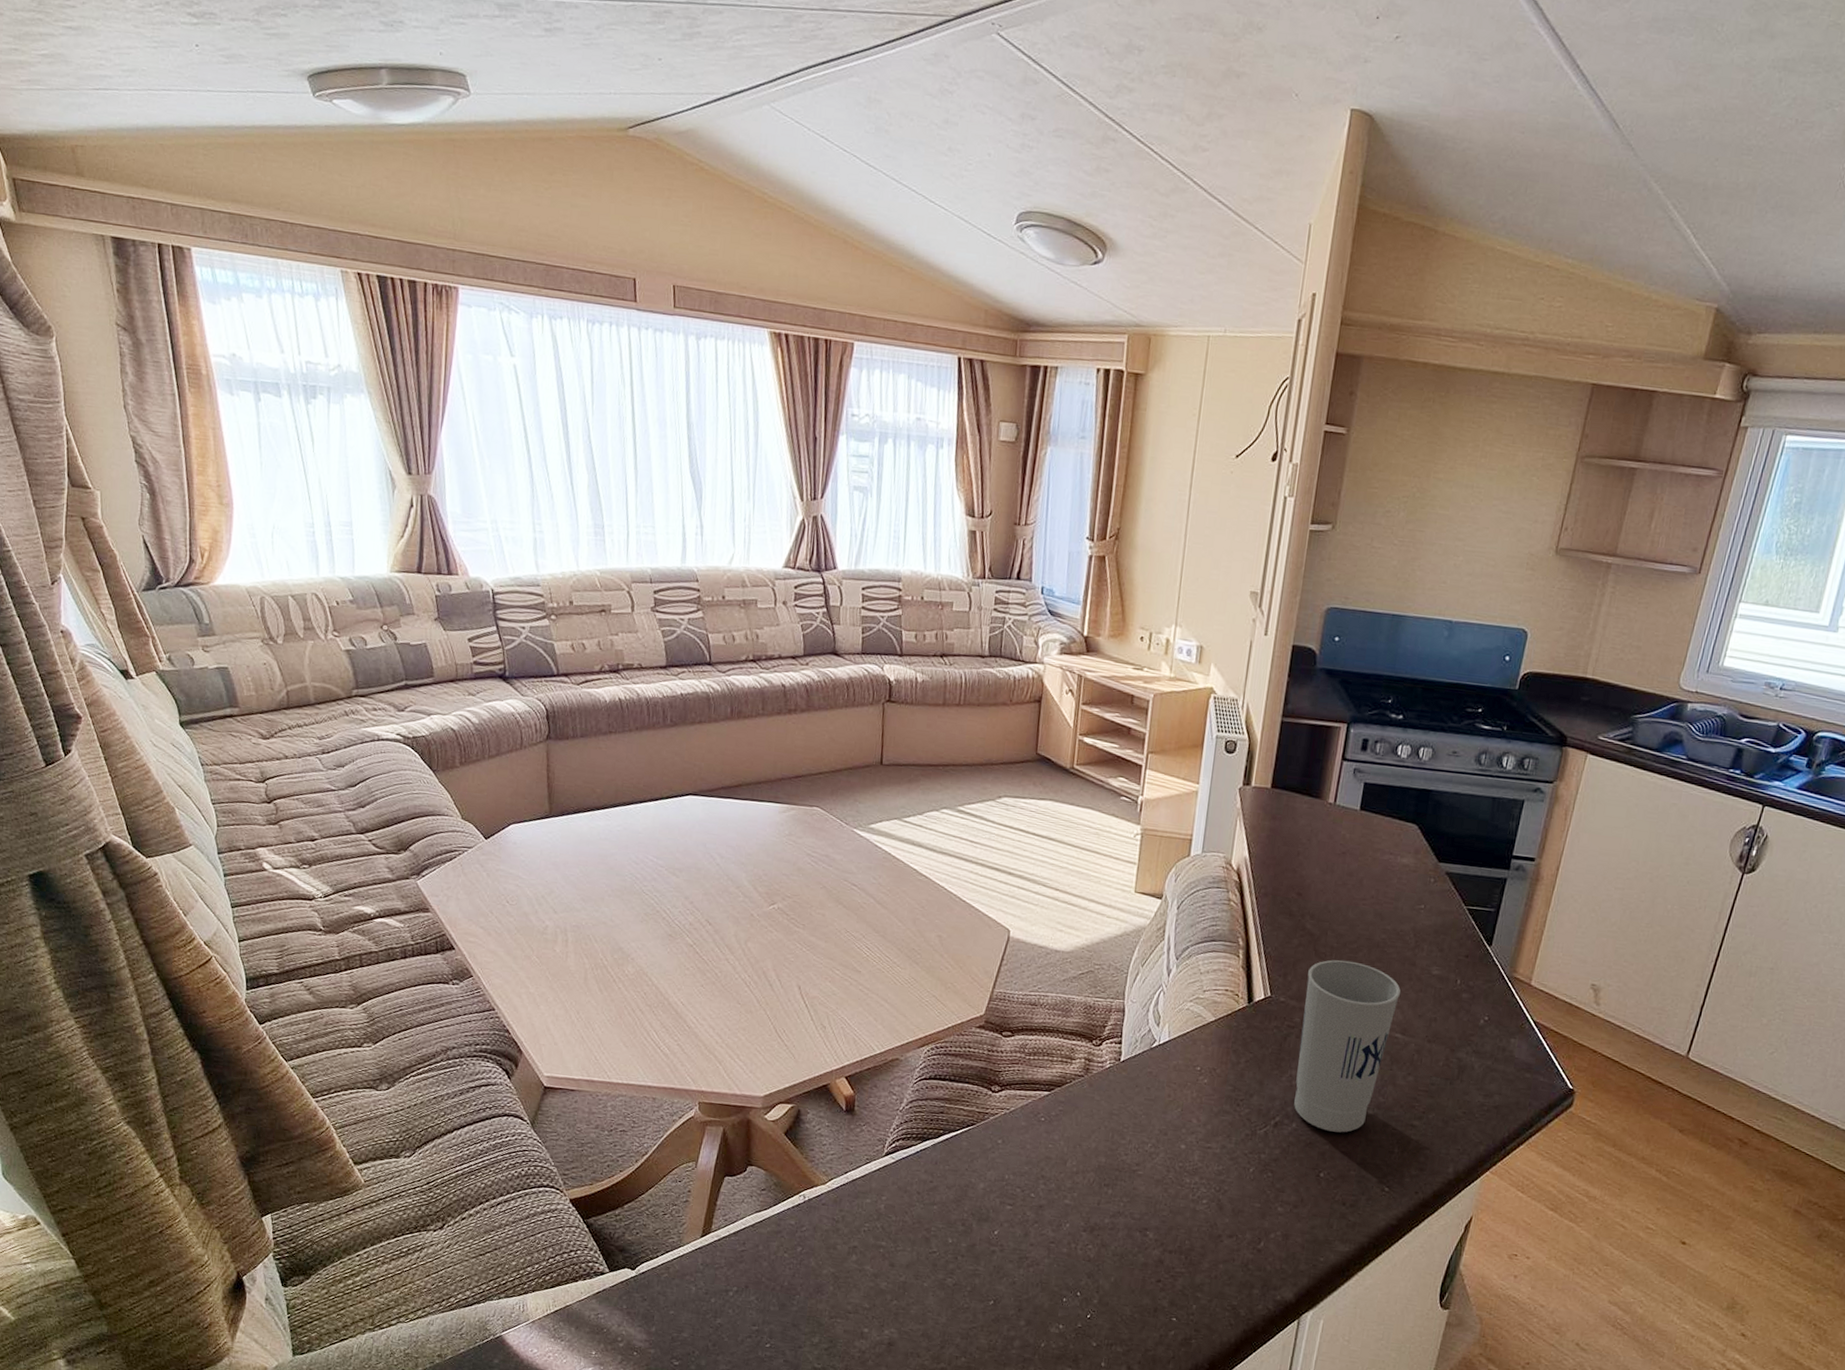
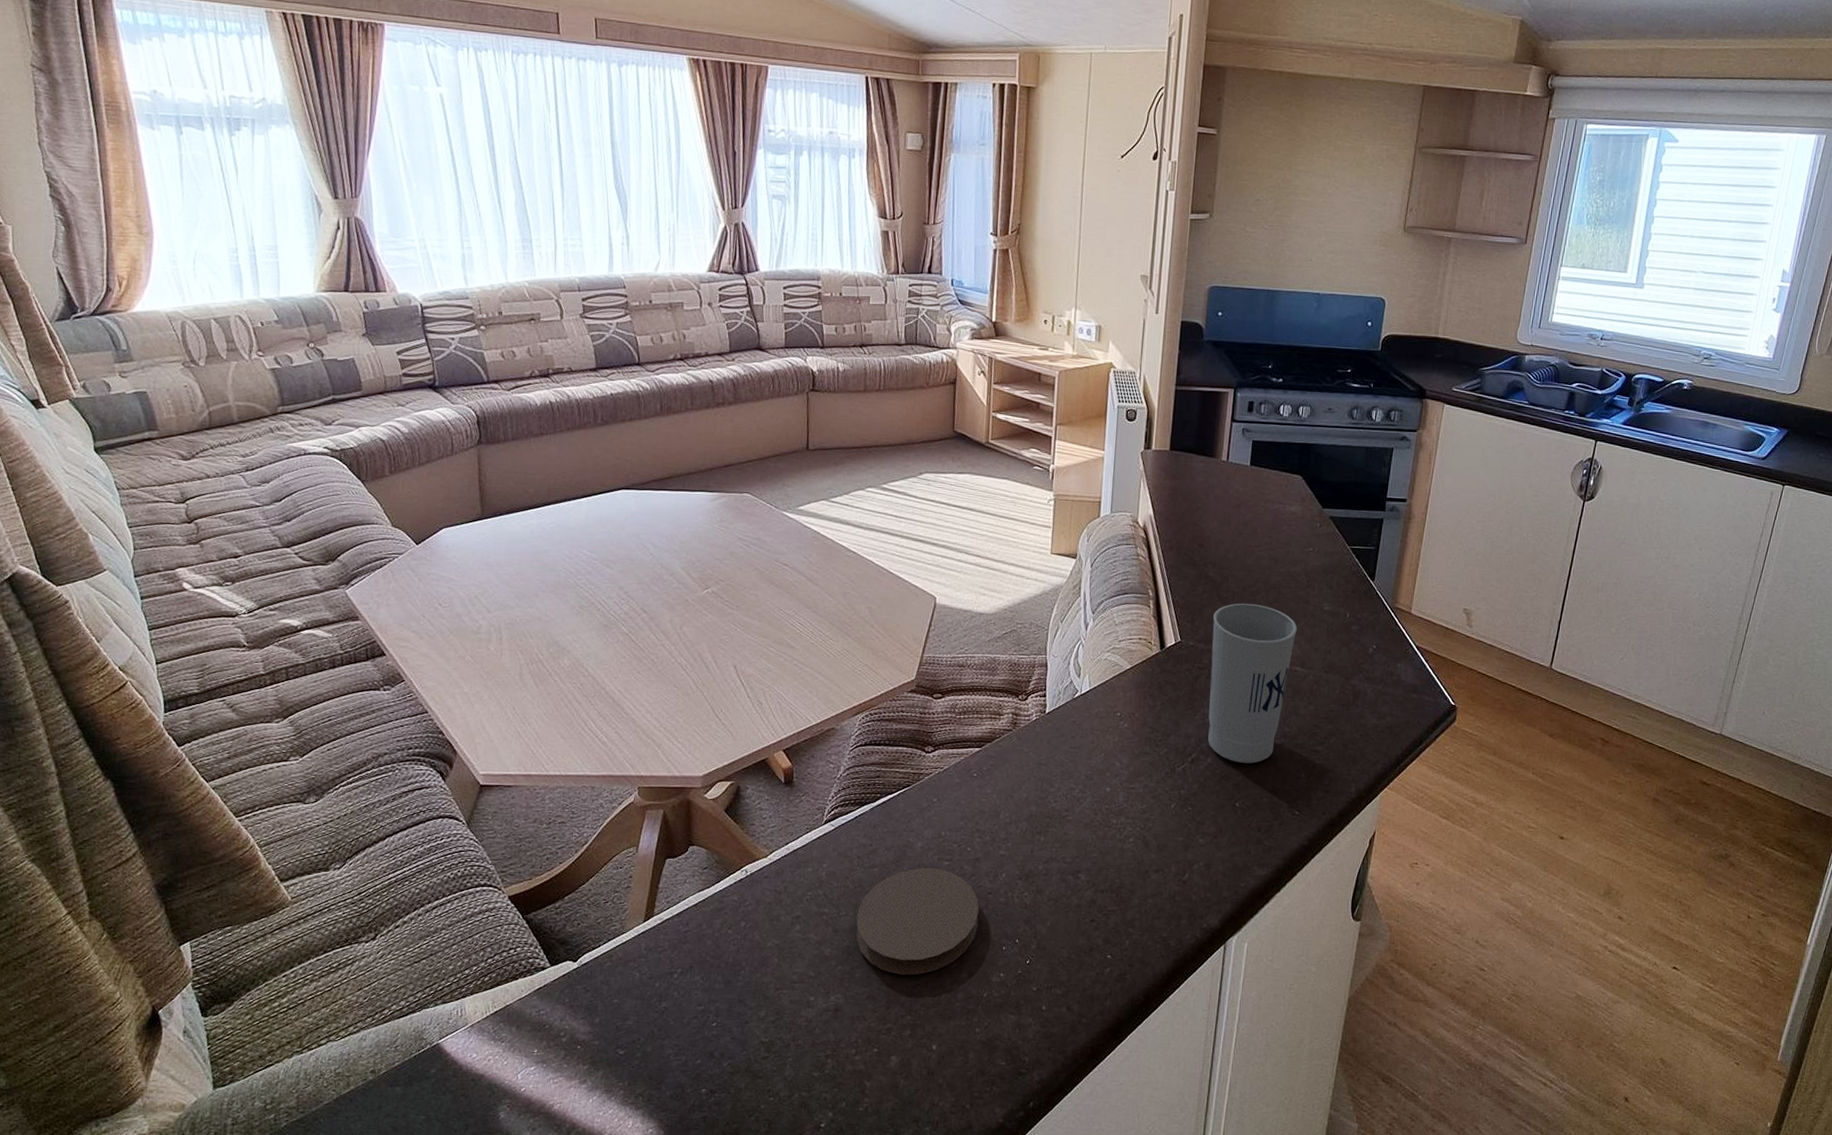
coaster: none [912,1209,1041,1318] -> present [855,867,979,975]

